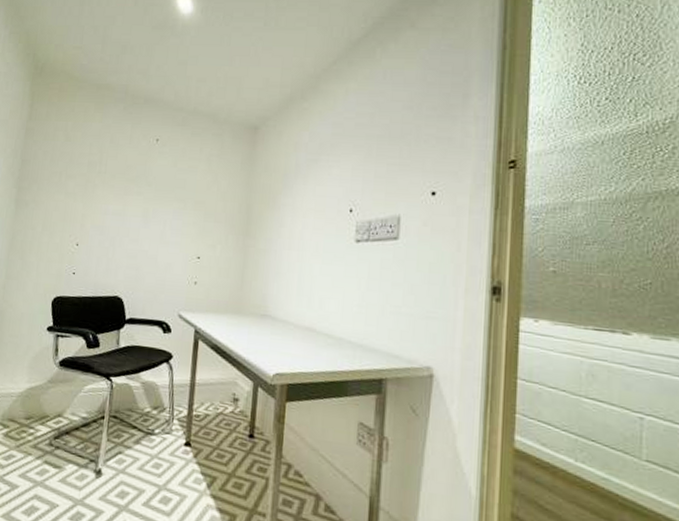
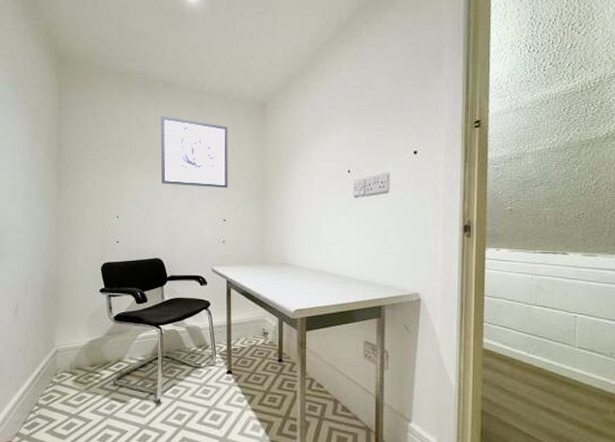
wall art: none [131,135,213,221] -> present [160,116,228,189]

